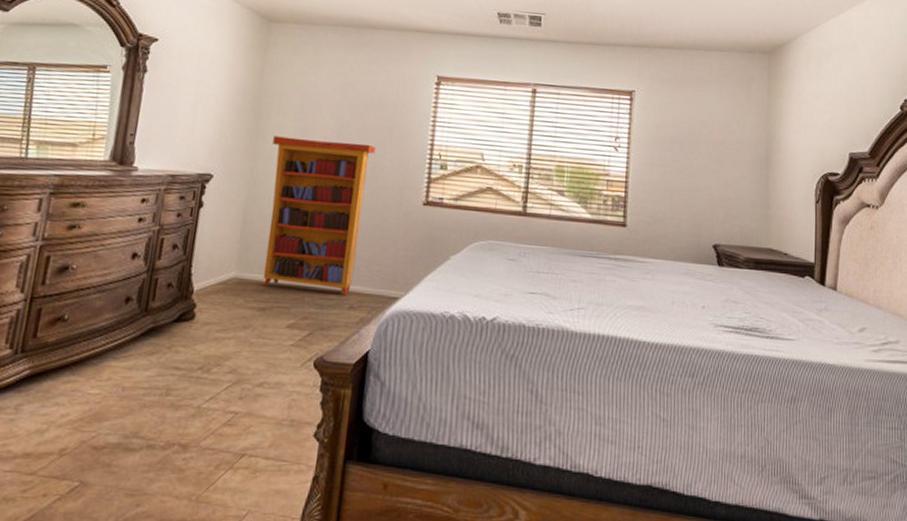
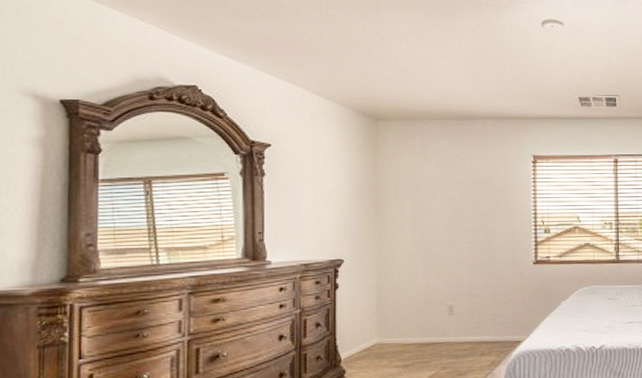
bookcase: present [263,136,376,295] -> none [395,219,487,347]

